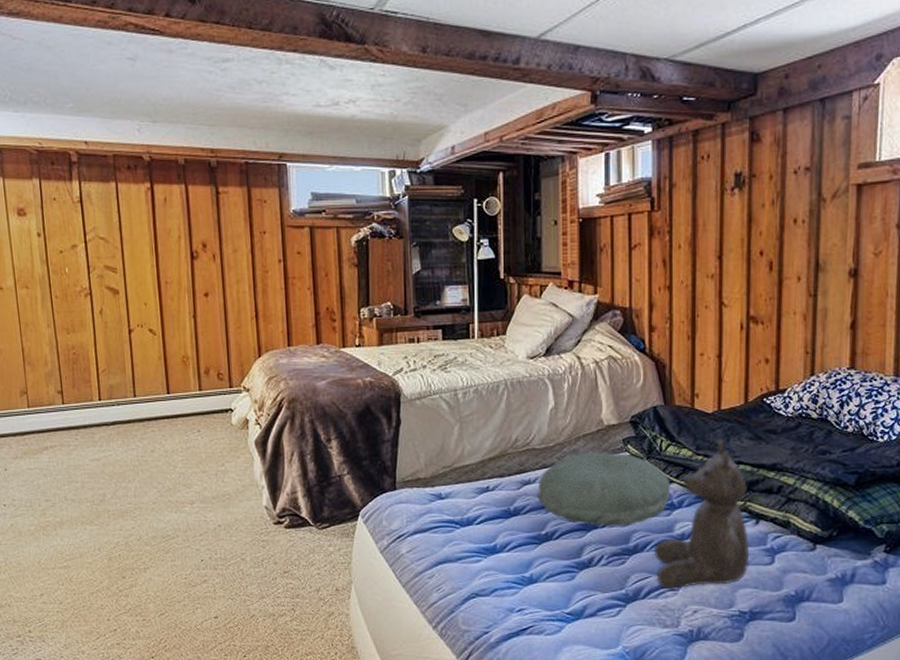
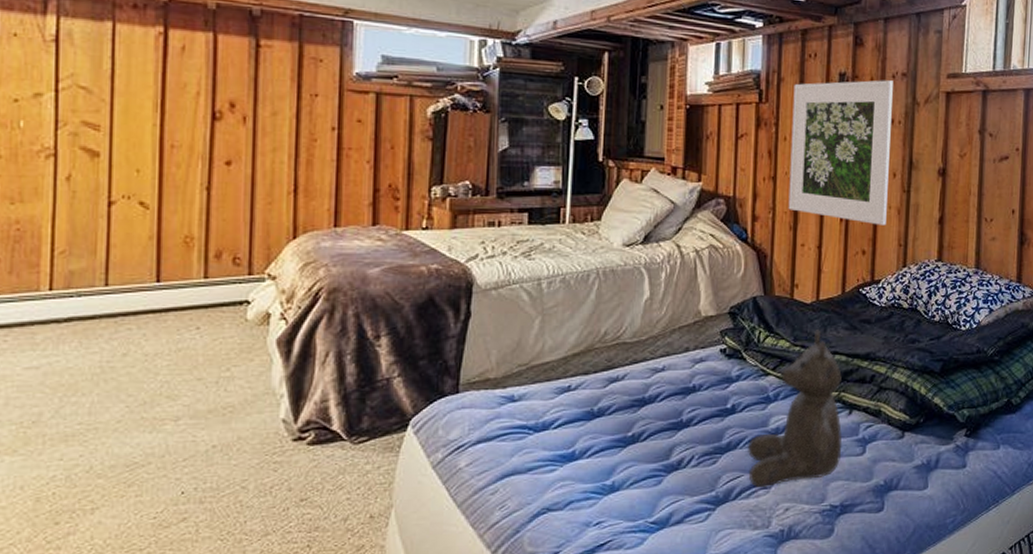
pillow: present [537,451,671,527] -> none [625,344,767,424]
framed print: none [685,177,795,332] -> present [788,80,893,226]

